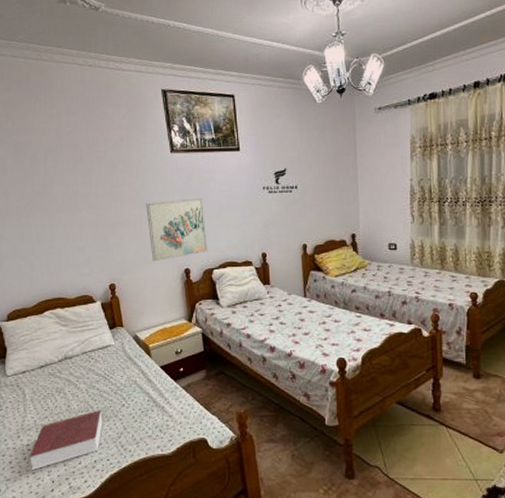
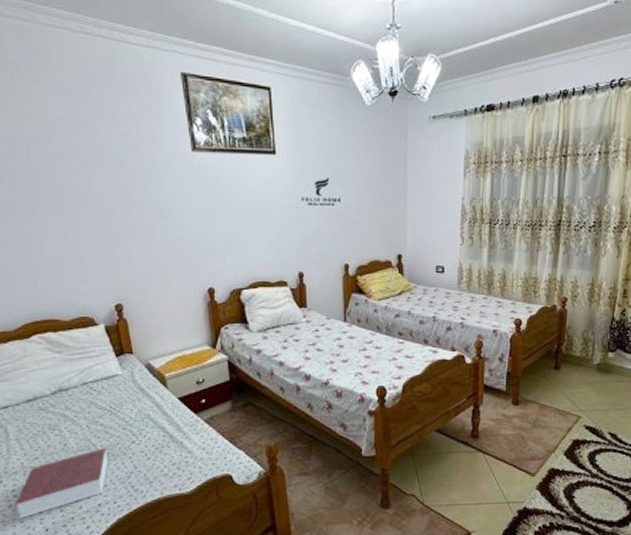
wall art: present [146,198,208,262] -> none [161,207,236,279]

